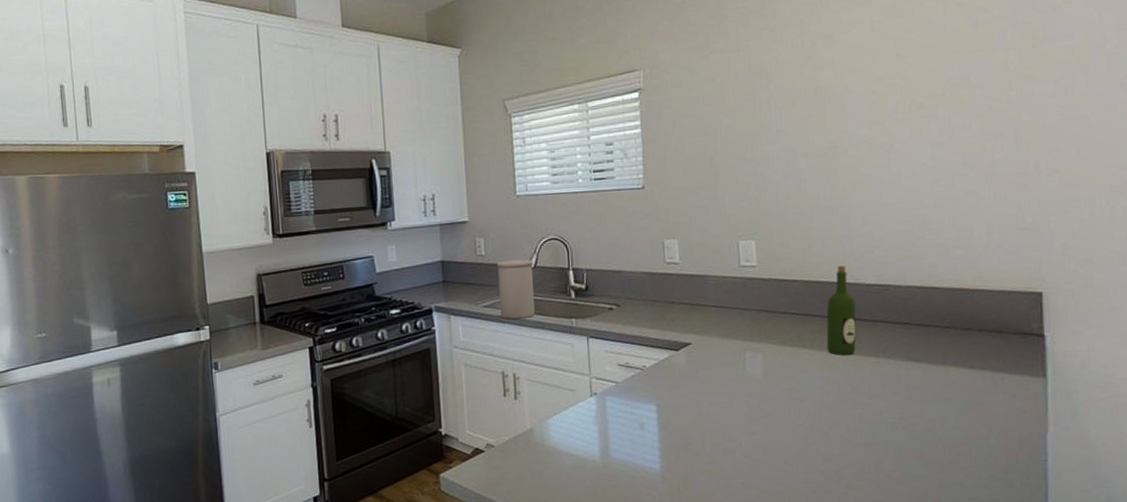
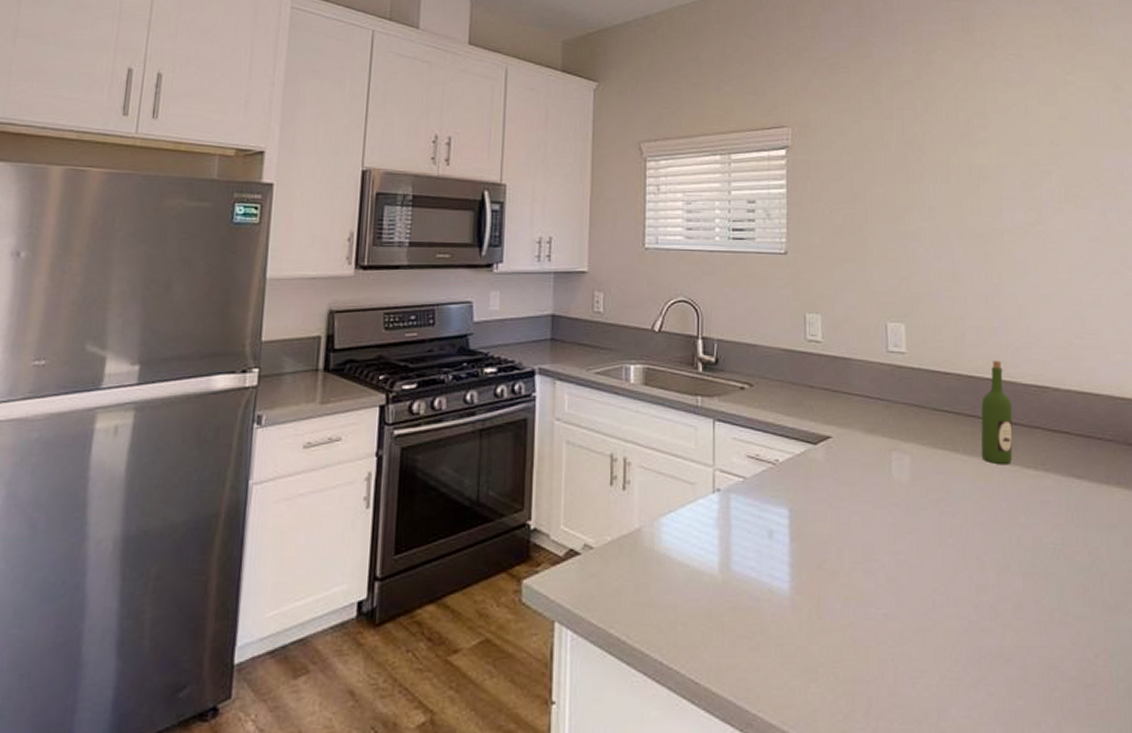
canister: present [496,259,535,320] -> none [615,321,657,392]

